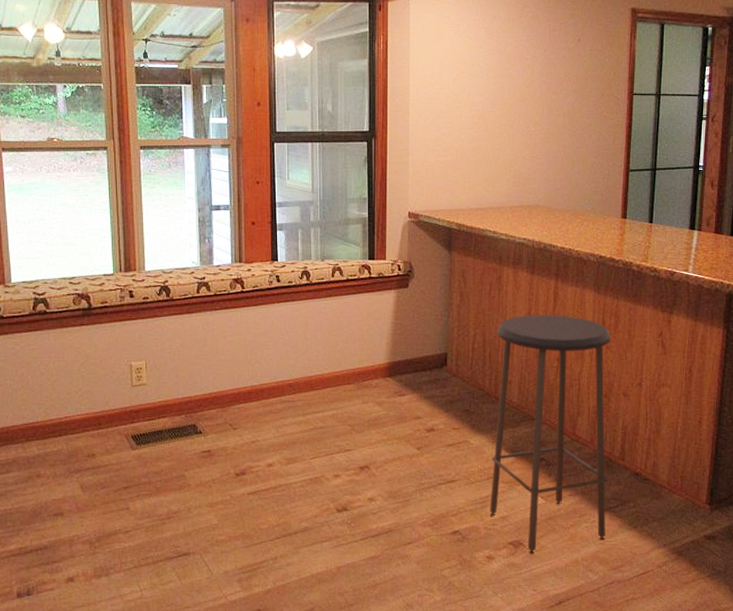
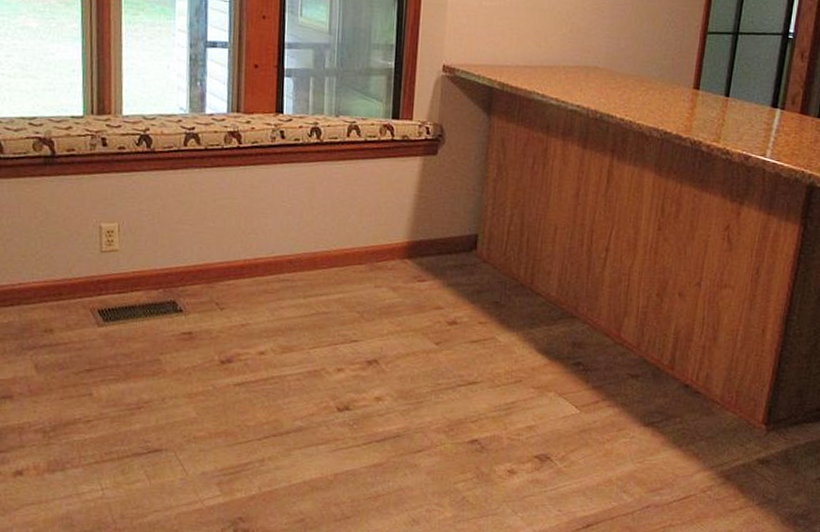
bar stool: present [490,314,611,554] -> none [514,196,670,470]

